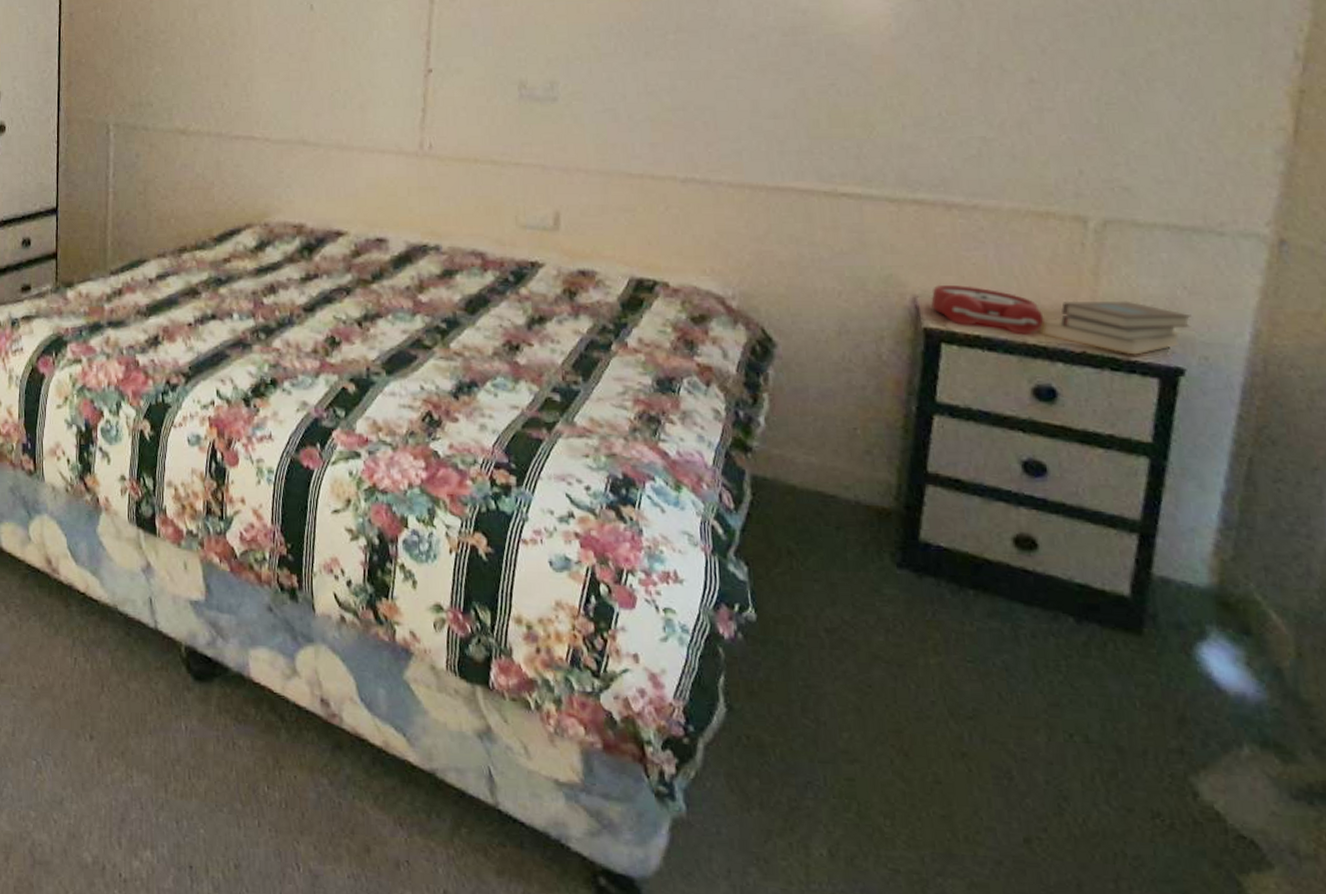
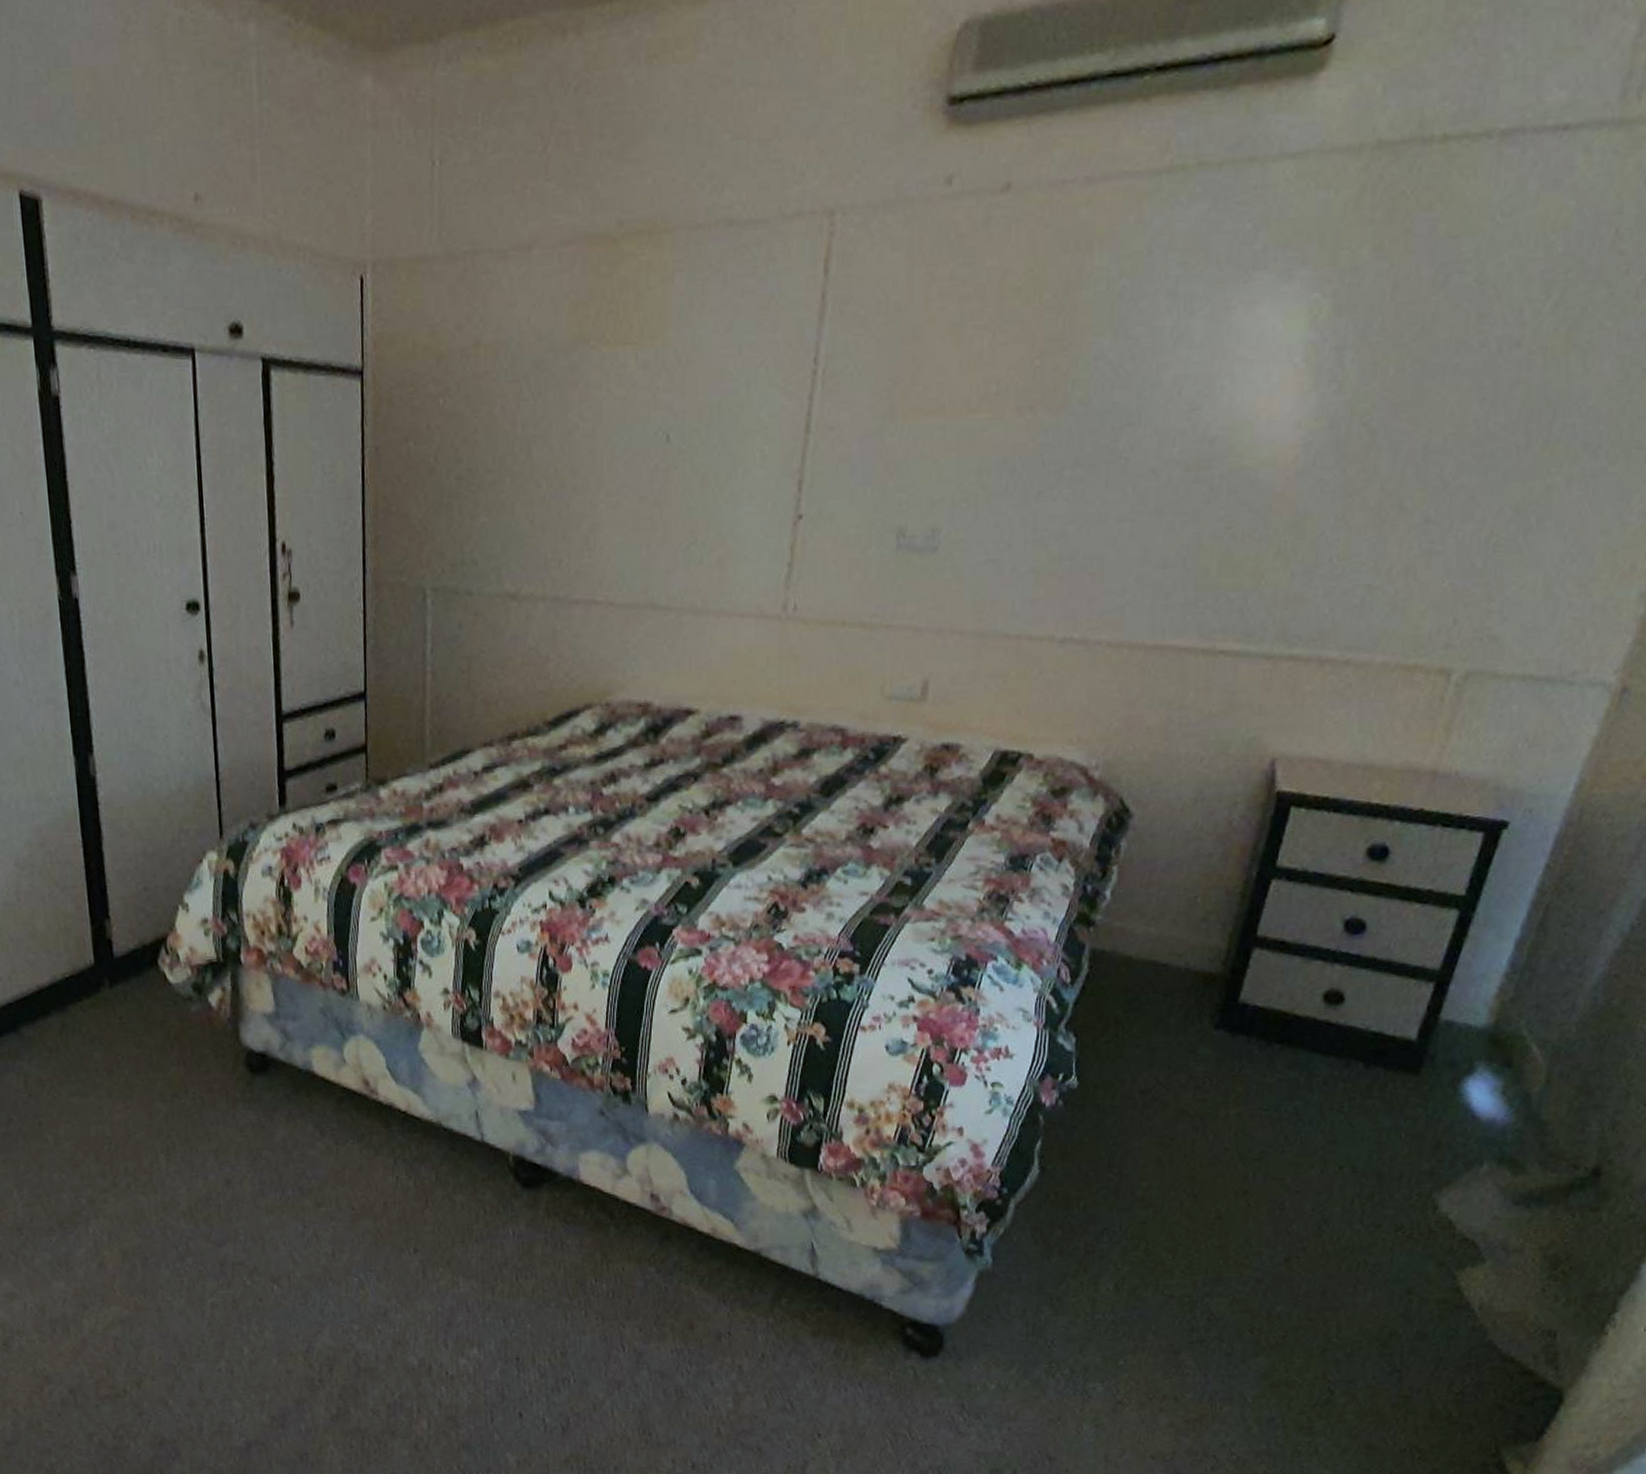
alarm clock: present [931,284,1044,335] -> none [1288,745,1392,795]
books: present [1039,300,1192,355] -> none [1384,755,1527,810]

